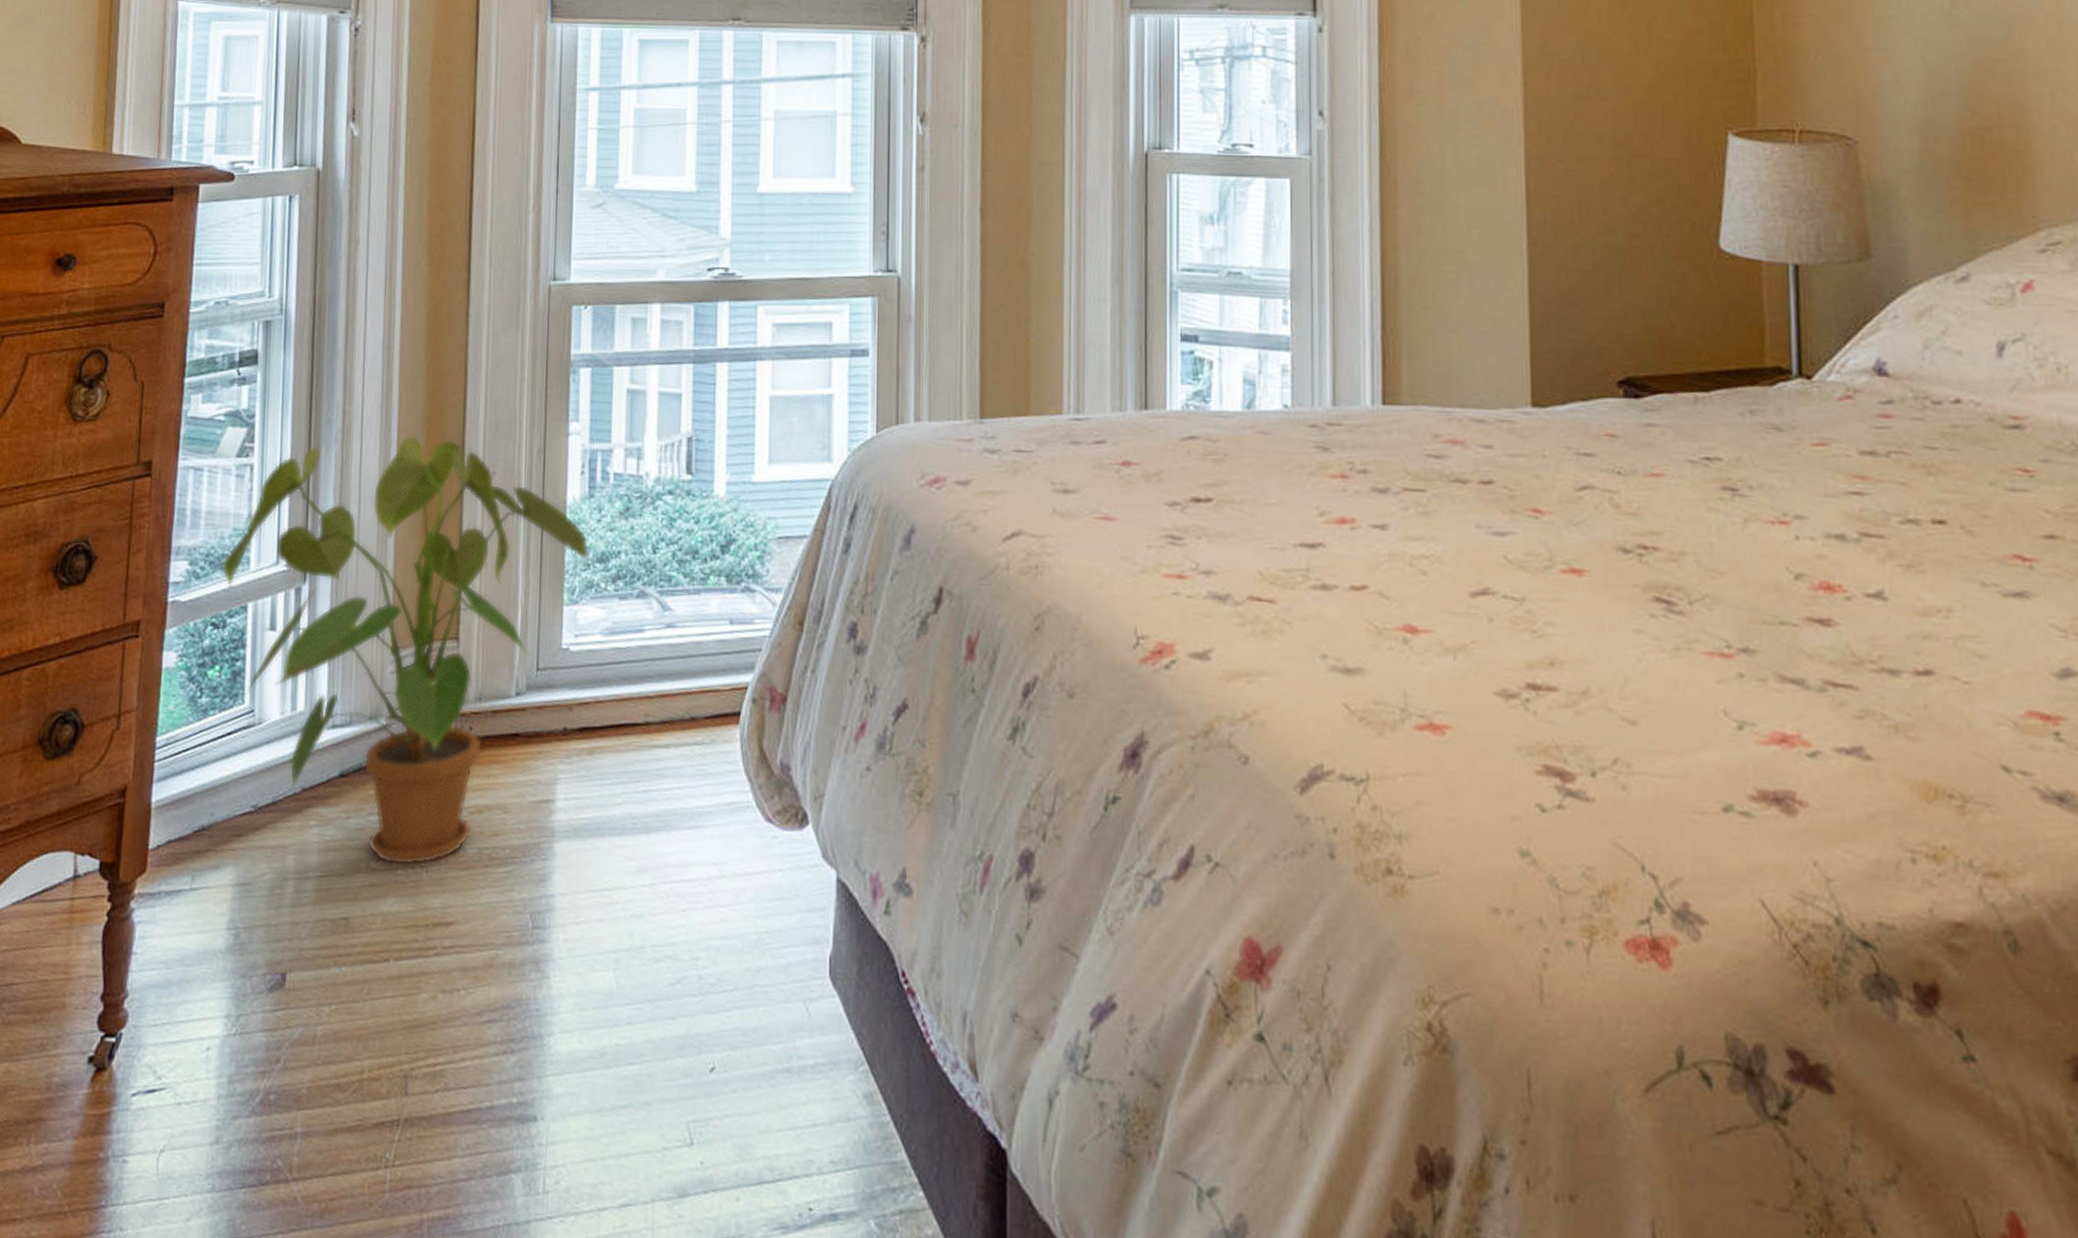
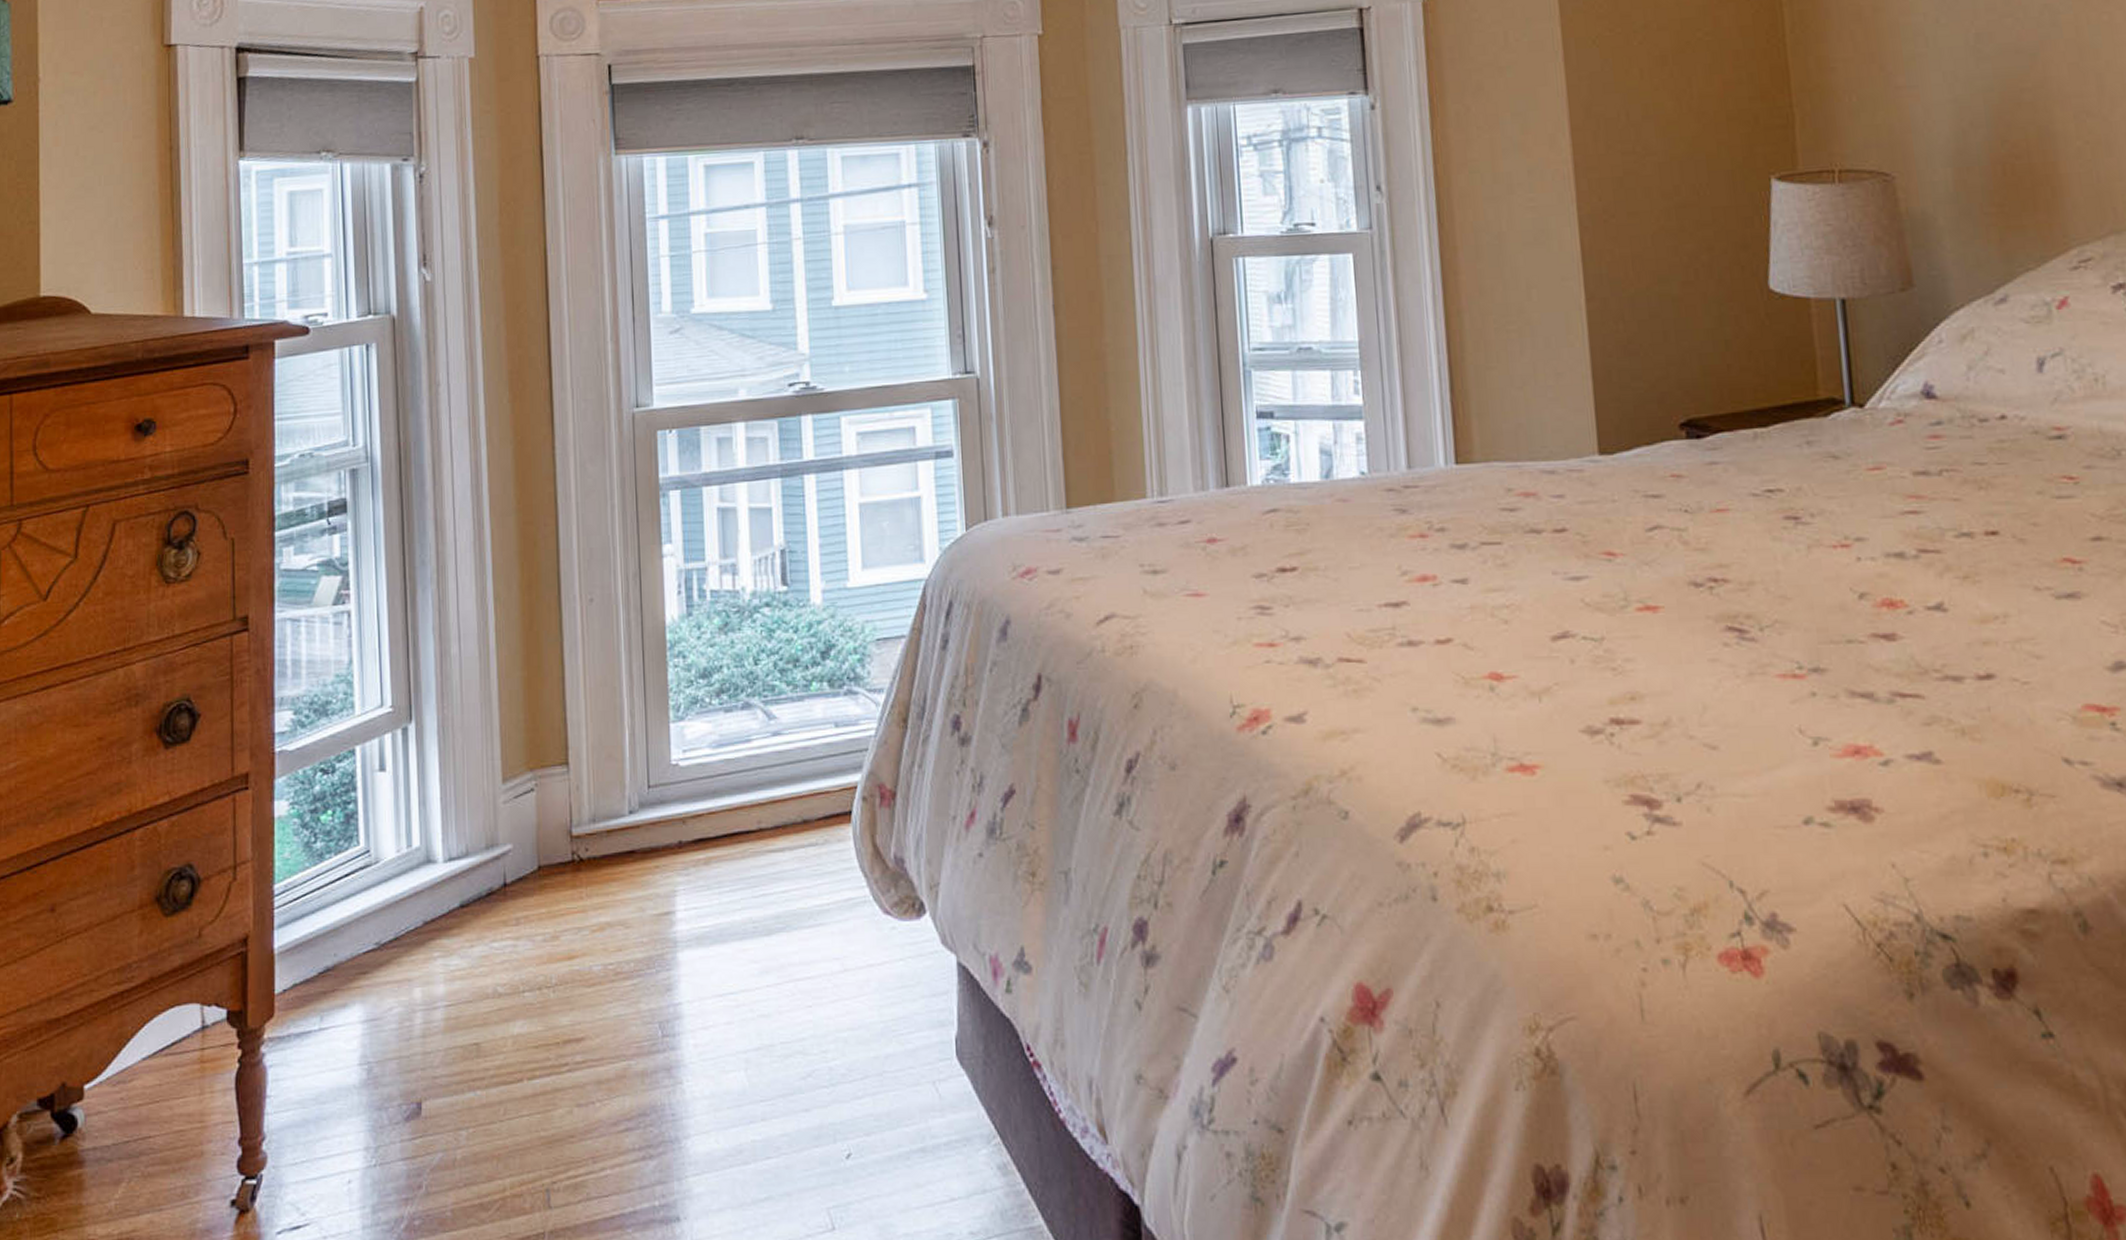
house plant: present [221,435,595,866] -> none [326,570,698,988]

